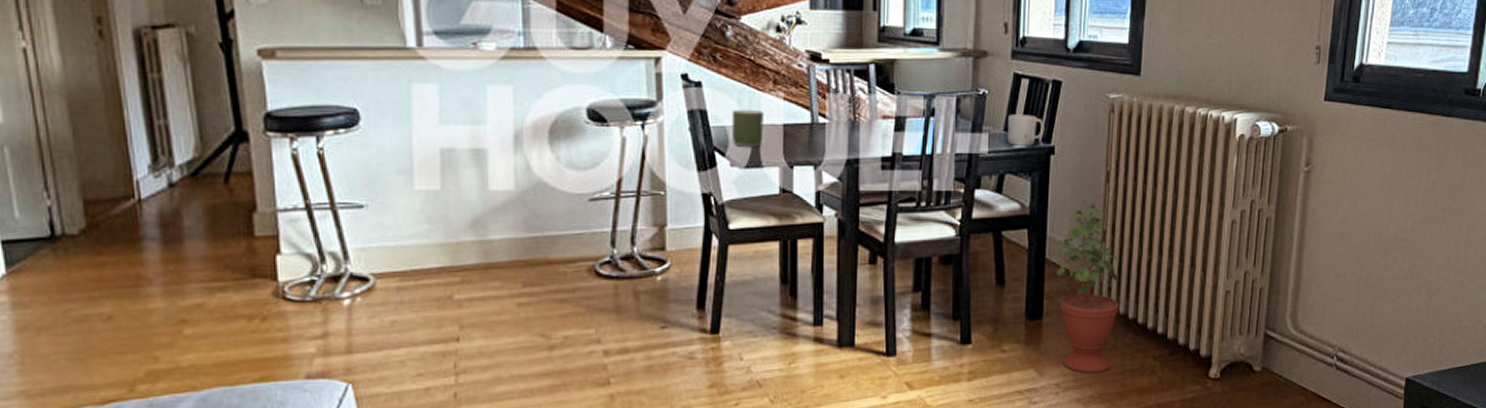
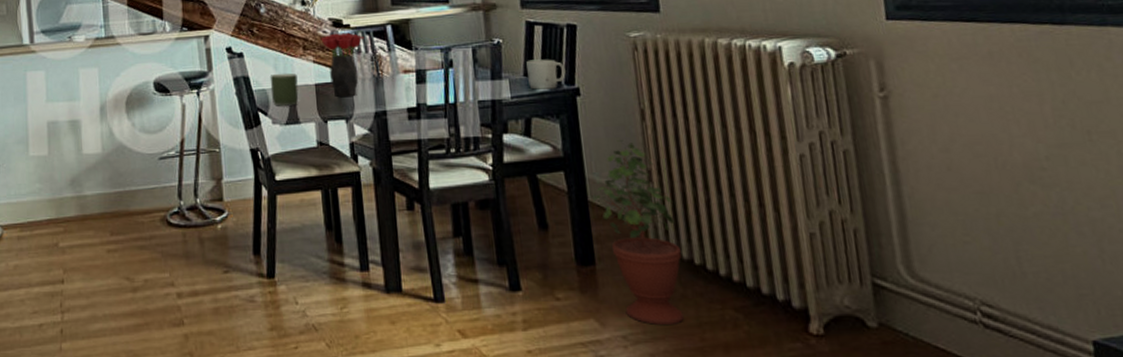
bouquet: none [793,68,844,142] -> present [319,32,365,98]

